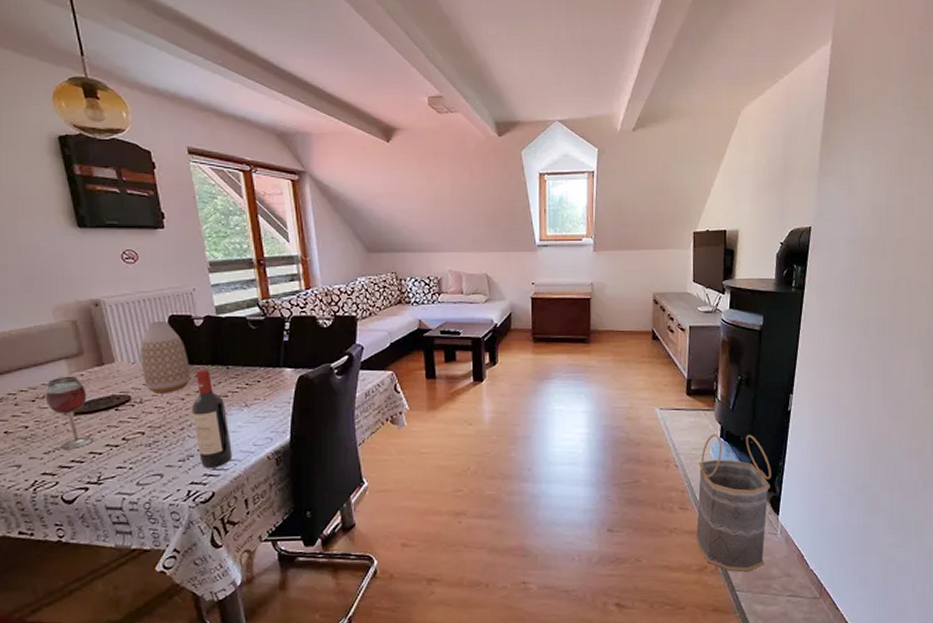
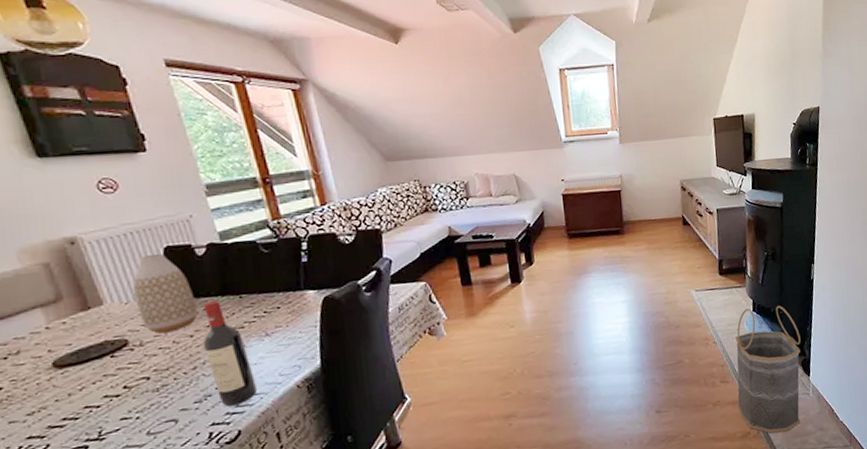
wineglass: present [45,376,94,450] -> none [18,324,88,408]

